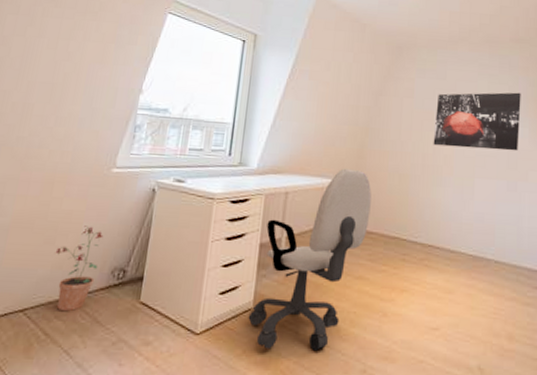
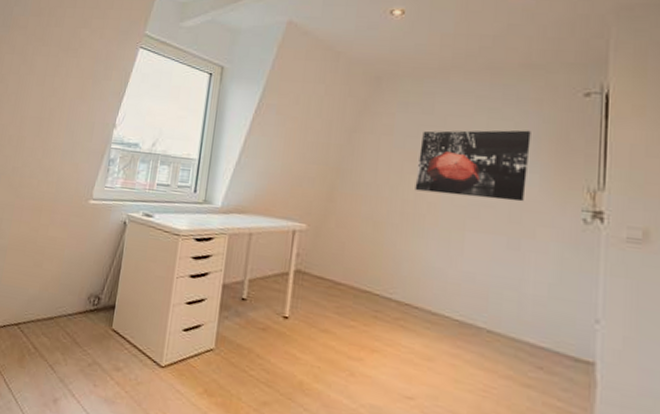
potted plant: present [55,225,104,312] -> none [42,252,82,330]
office chair: present [248,168,372,351] -> none [210,211,341,402]

